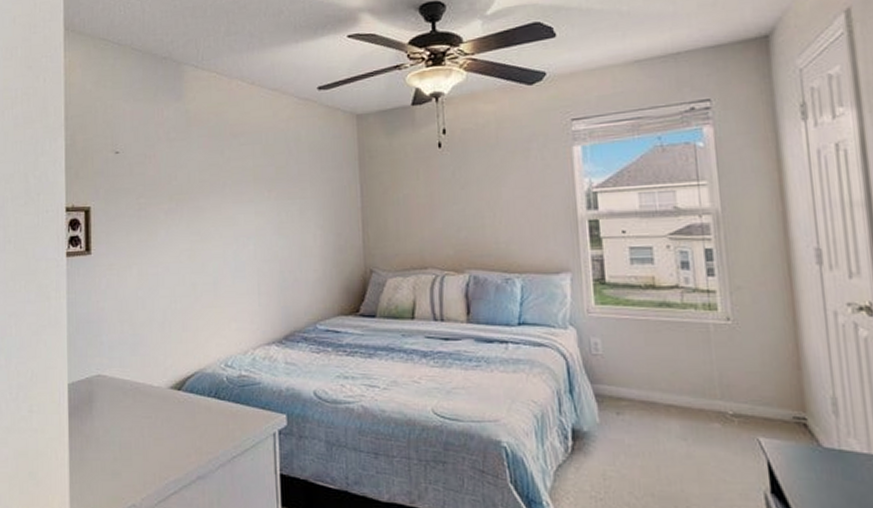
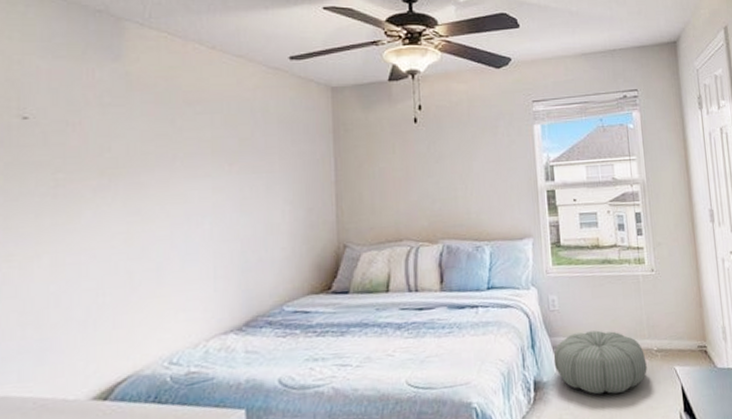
pouf: none [596,382,719,457] -> present [553,330,647,395]

